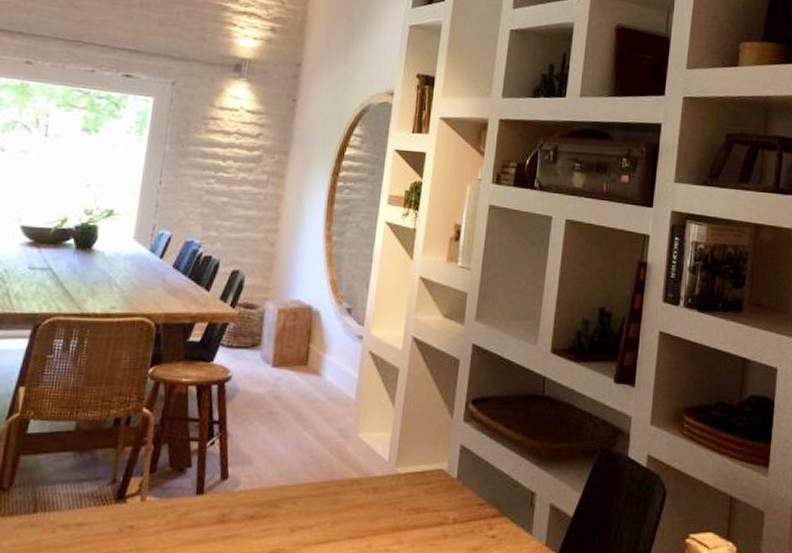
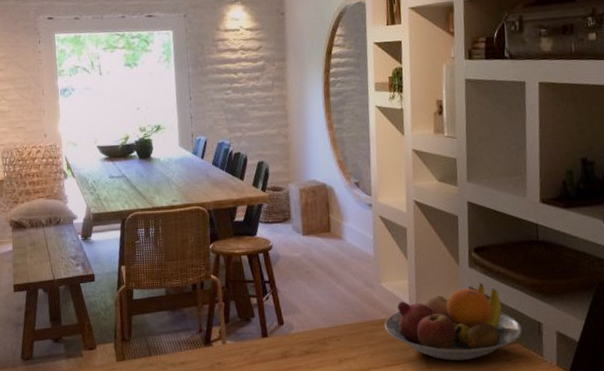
fruit bowl: none [354,441,514,534] -> present [385,283,523,361]

